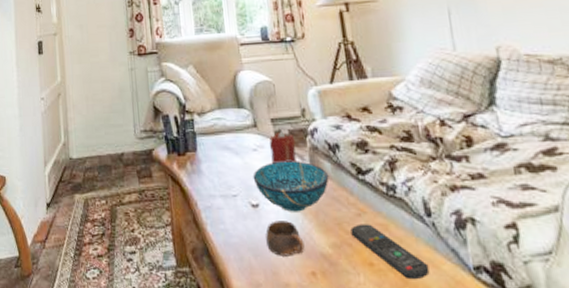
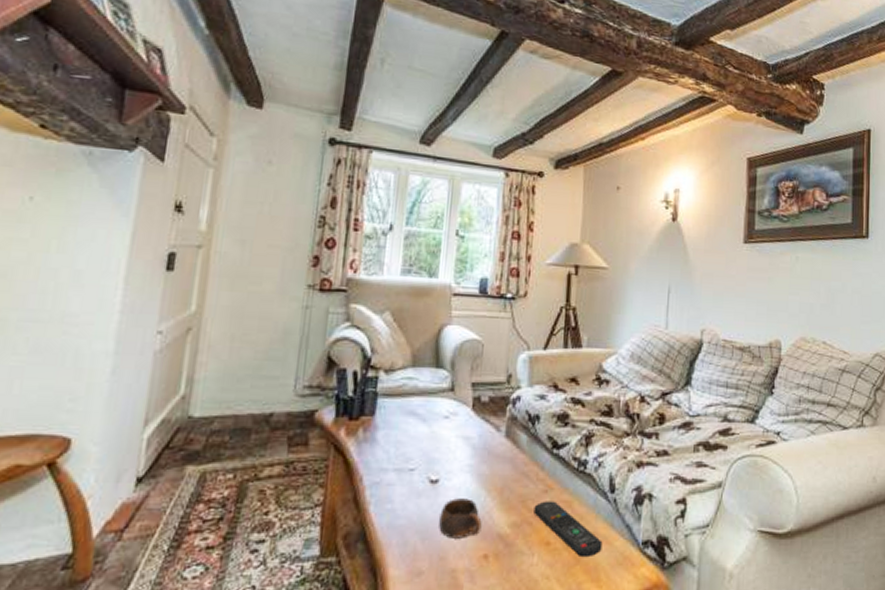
decorative bowl: present [253,161,329,212] -> none [437,431,523,489]
candle: present [269,131,296,164] -> none [463,397,495,434]

